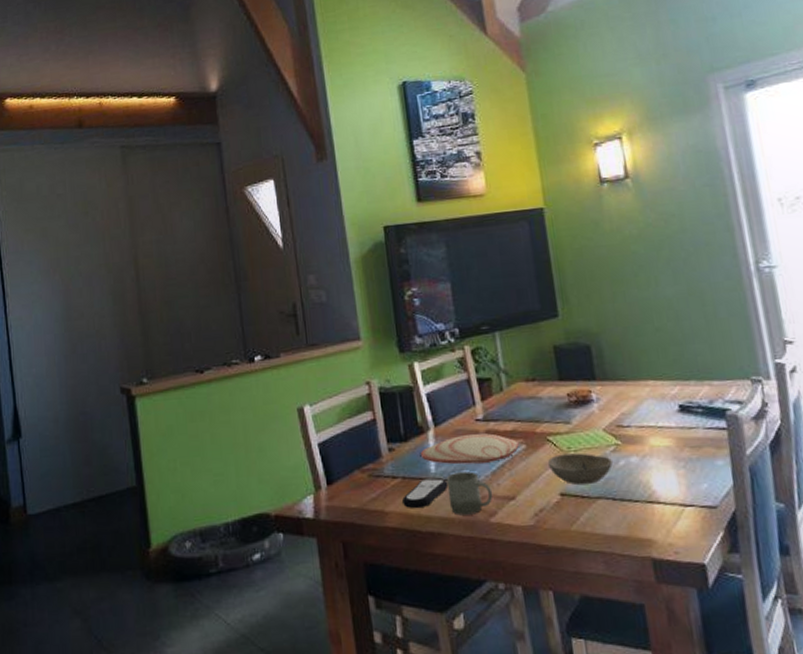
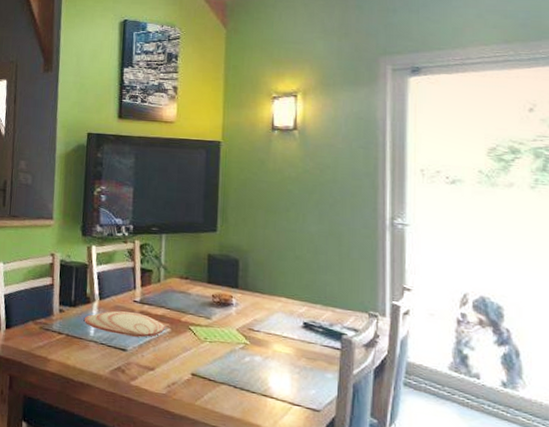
remote control: present [402,478,449,509] -> none [63,339,102,362]
cup: present [446,471,493,516] -> none [100,339,137,376]
bowl: present [547,453,613,486] -> none [185,342,239,372]

